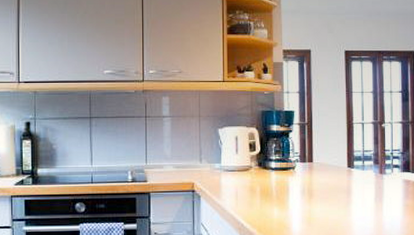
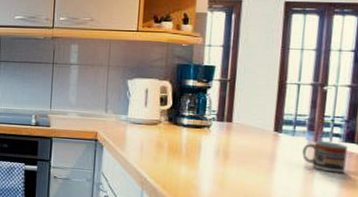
cup: none [371,172,405,200] -> present [302,141,348,173]

